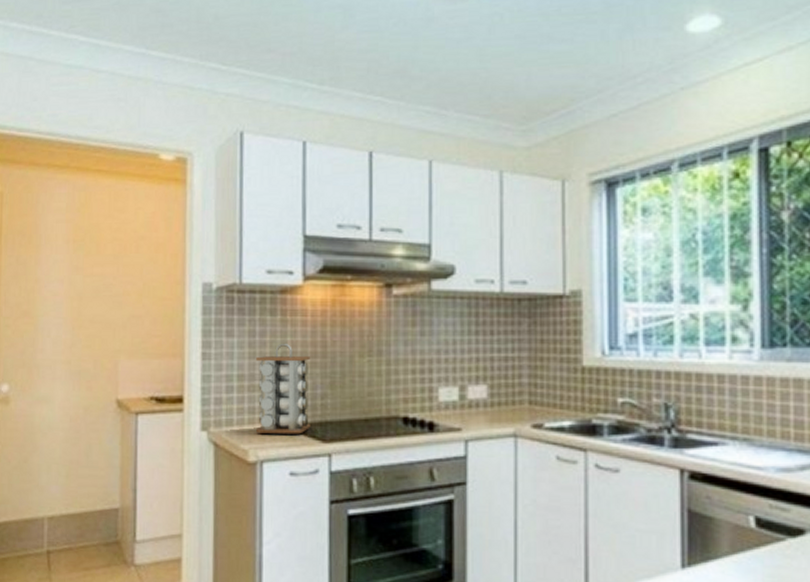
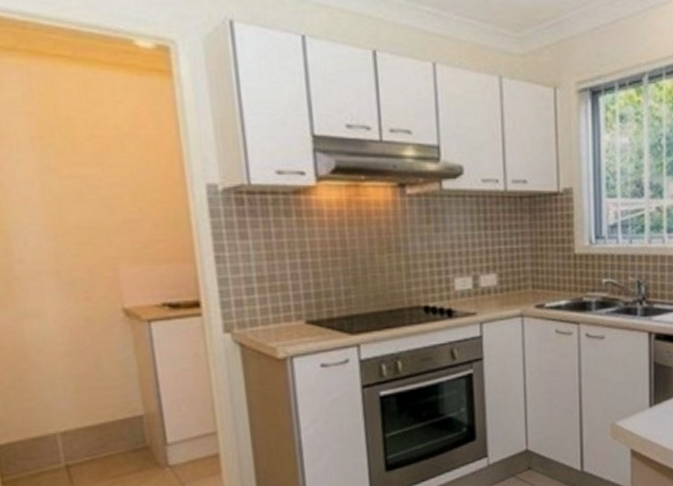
spice rack: present [255,343,310,435] -> none [275,243,337,332]

